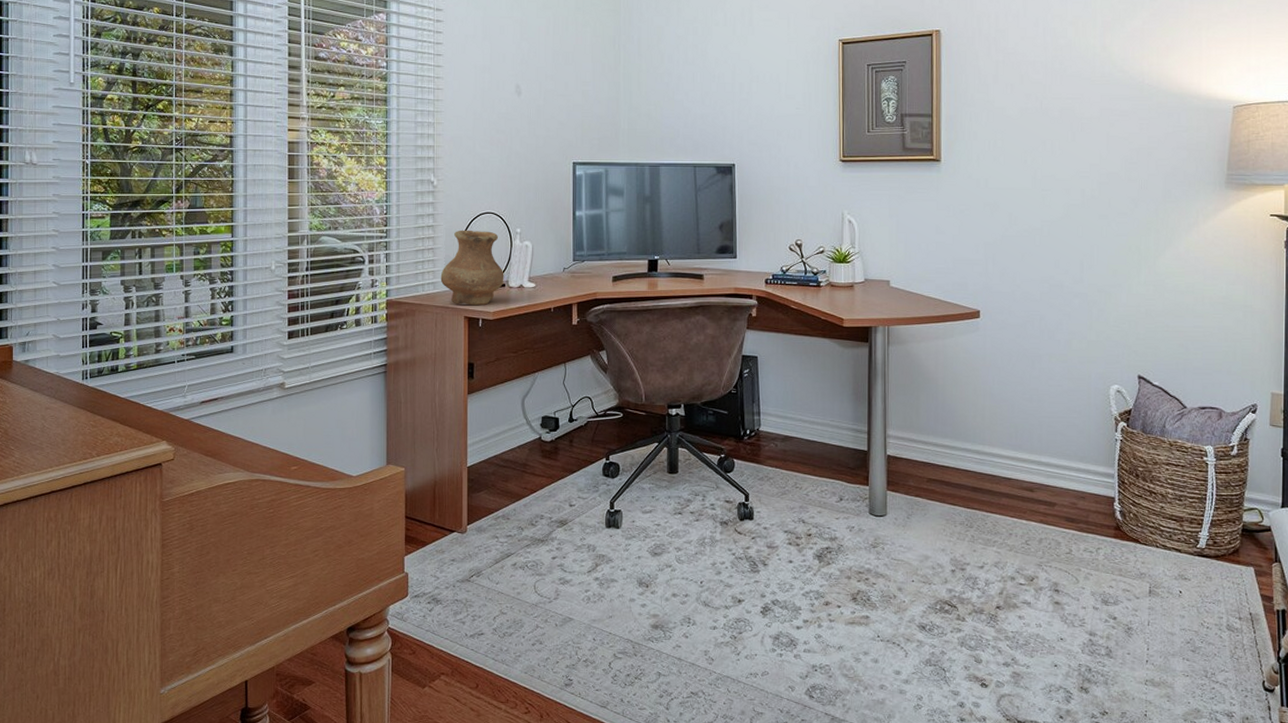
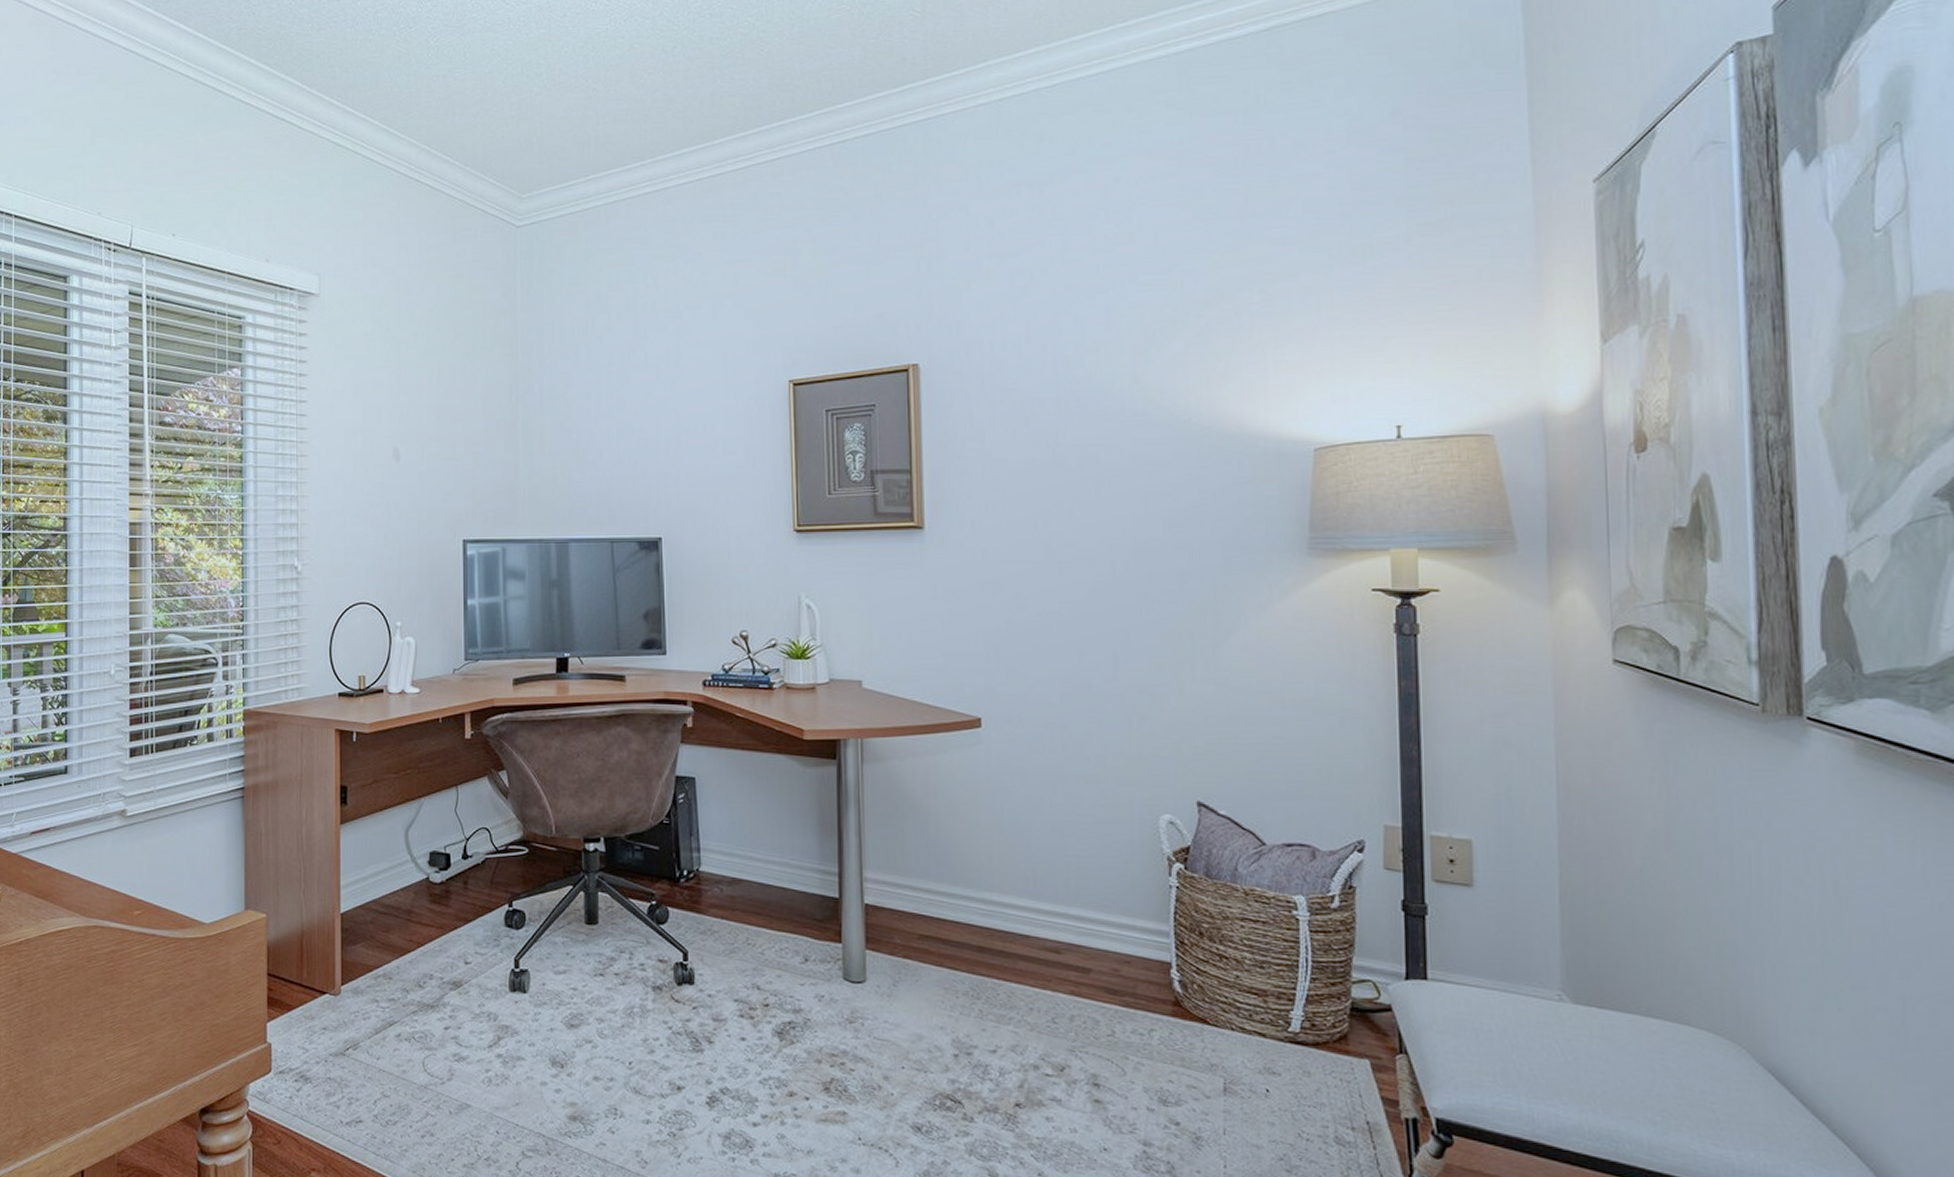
vase: present [440,230,504,306] -> none [306,624,382,716]

